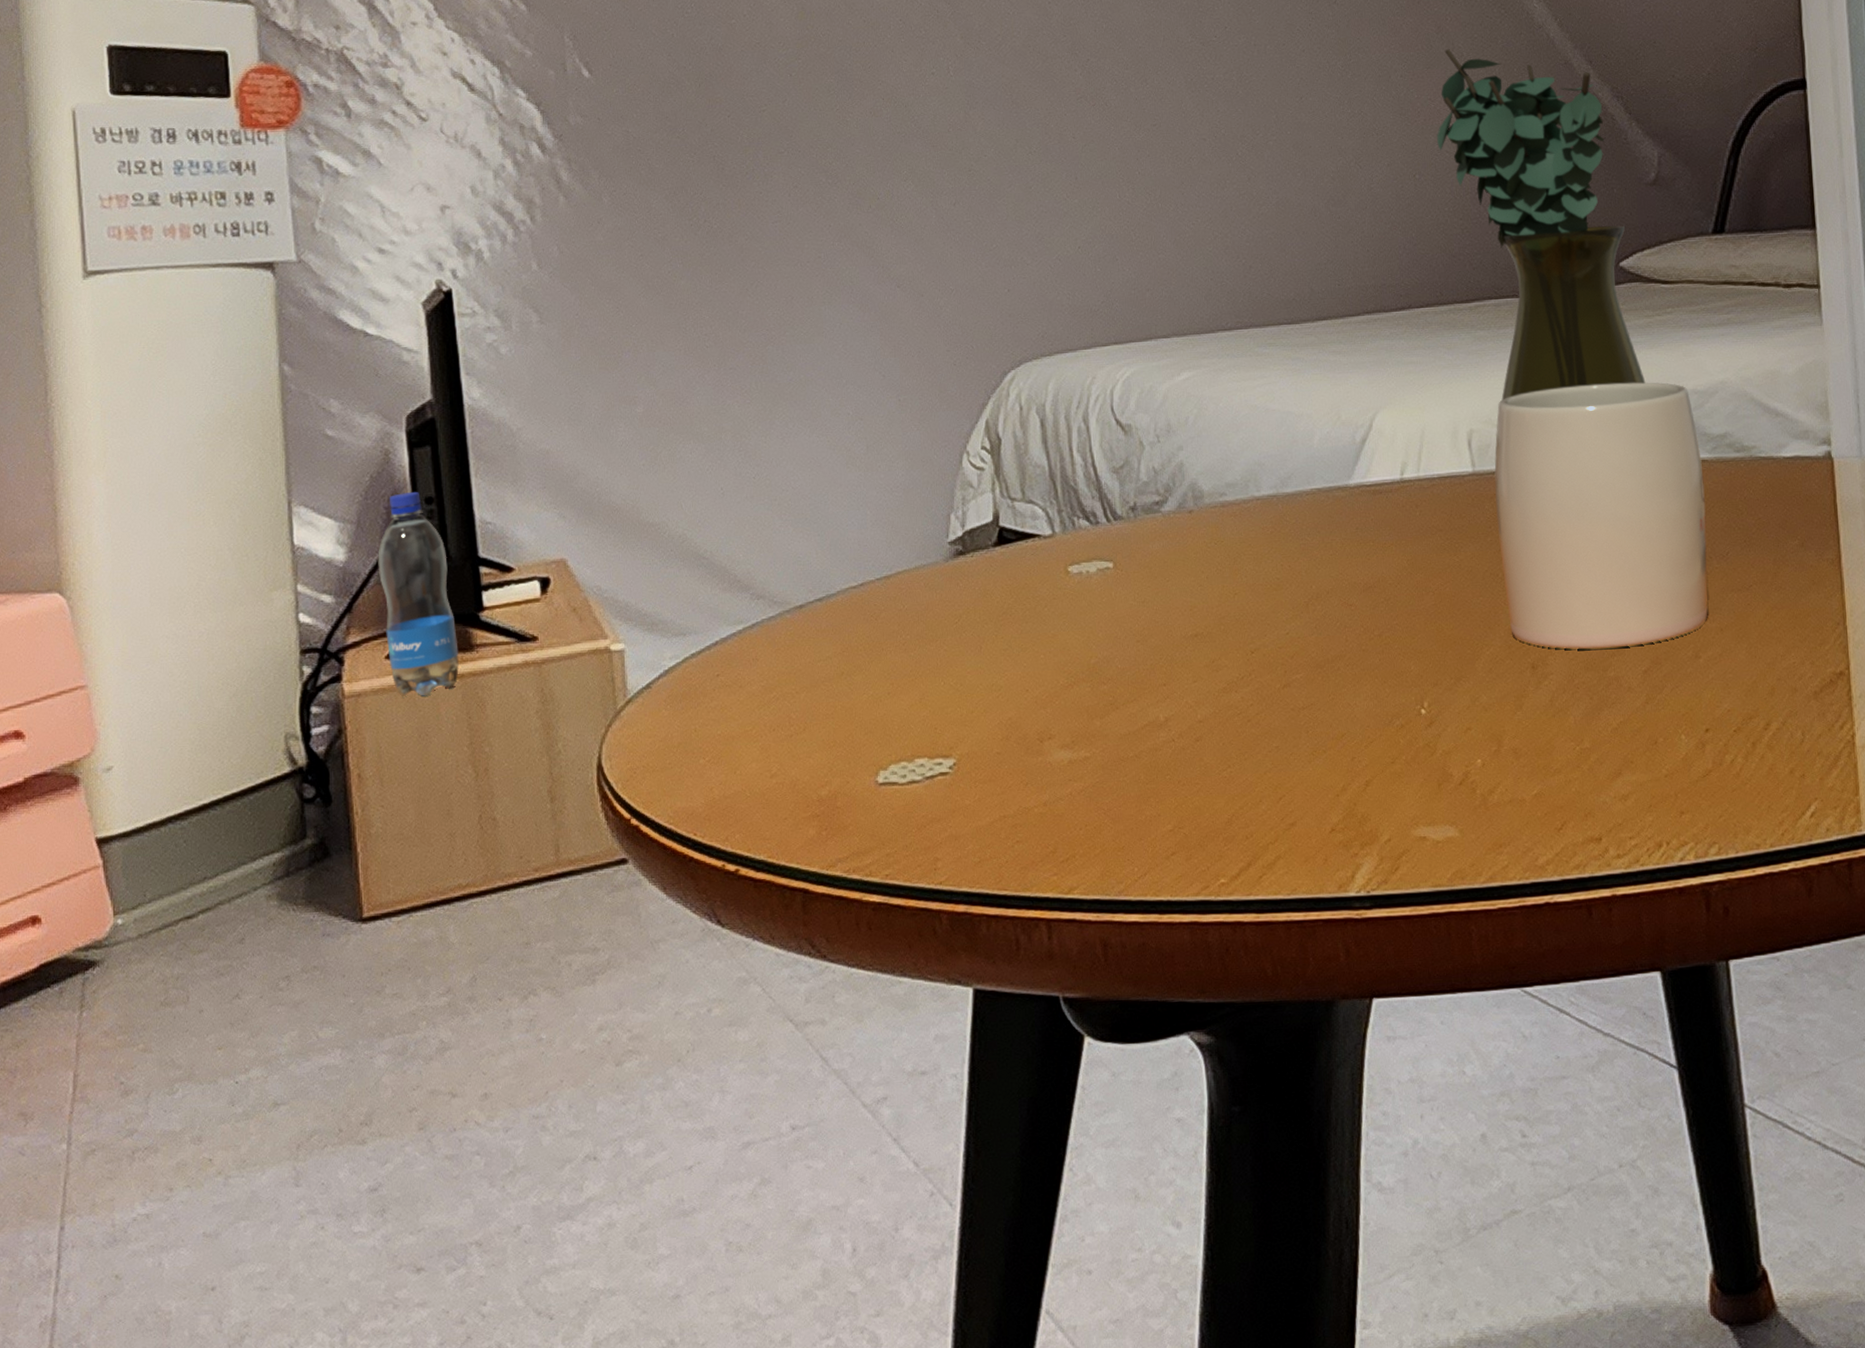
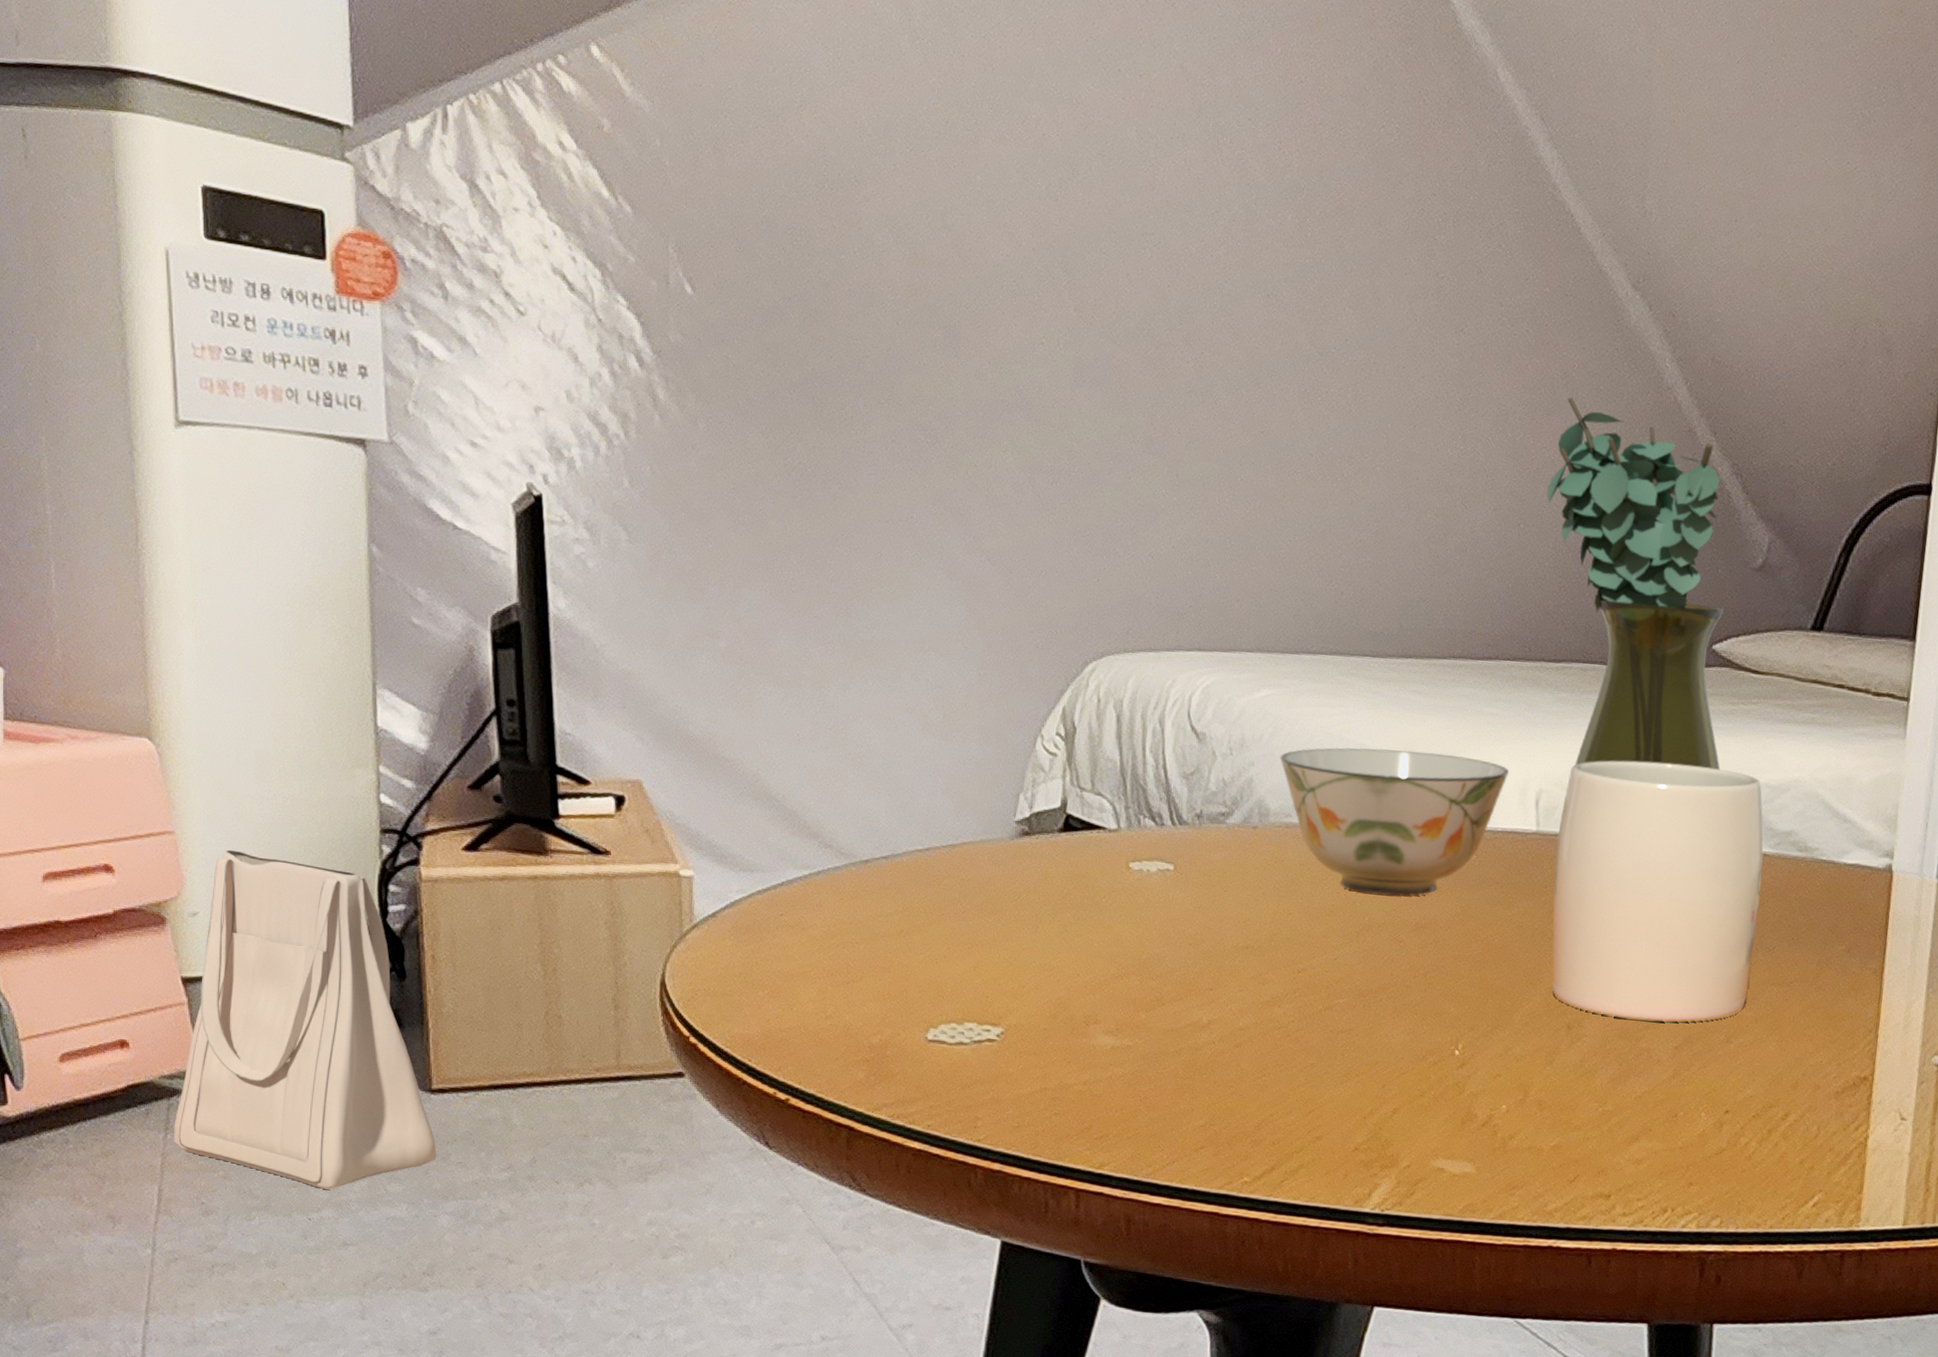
shopping bag: none [90,695,371,1047] -> present [174,849,437,1191]
bottle: present [378,491,460,698] -> none [458,691,534,892]
soup bowl: none [1207,409,1438,561] -> present [1280,748,1510,896]

